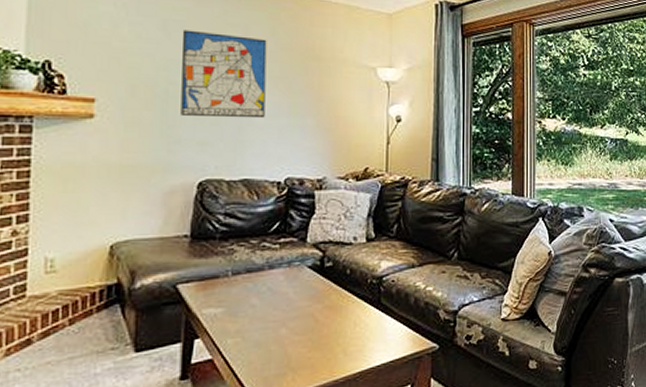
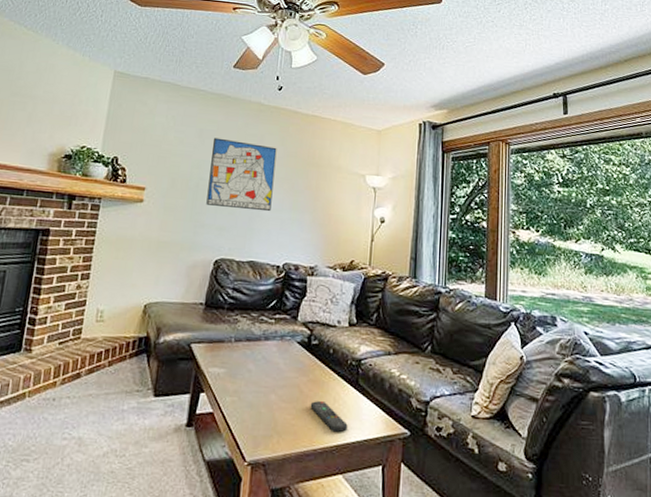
remote control: none [328,328,371,358] -> present [310,401,348,432]

